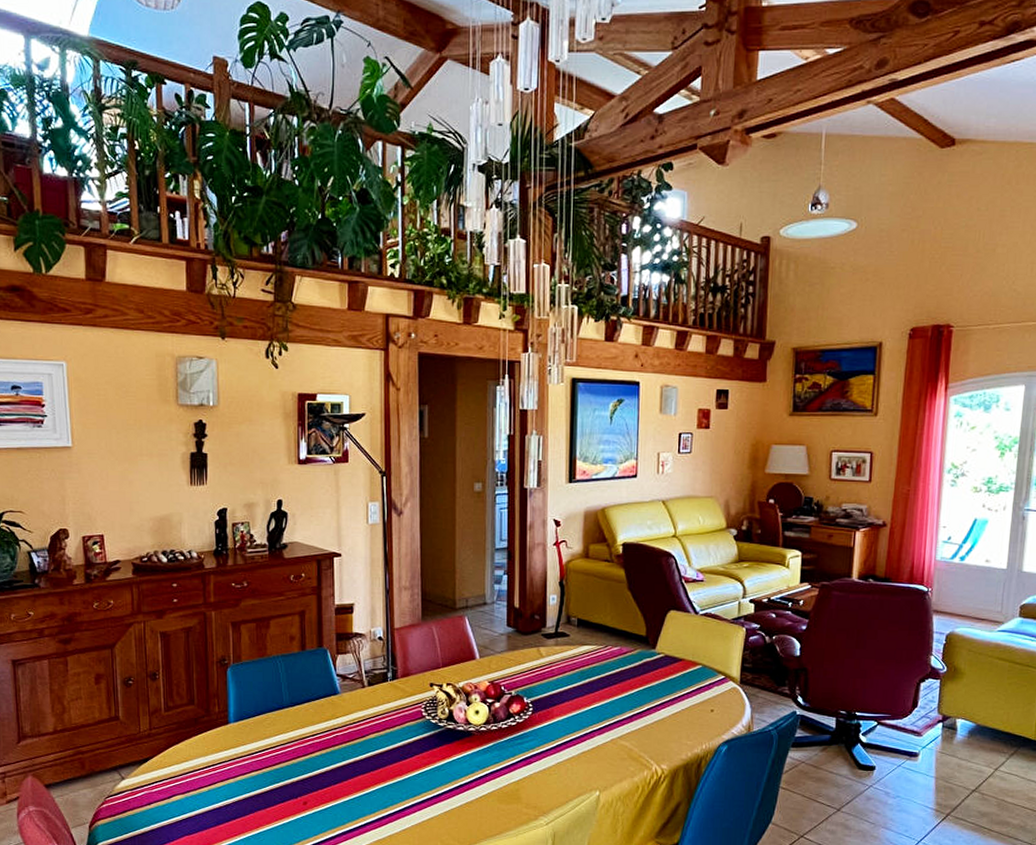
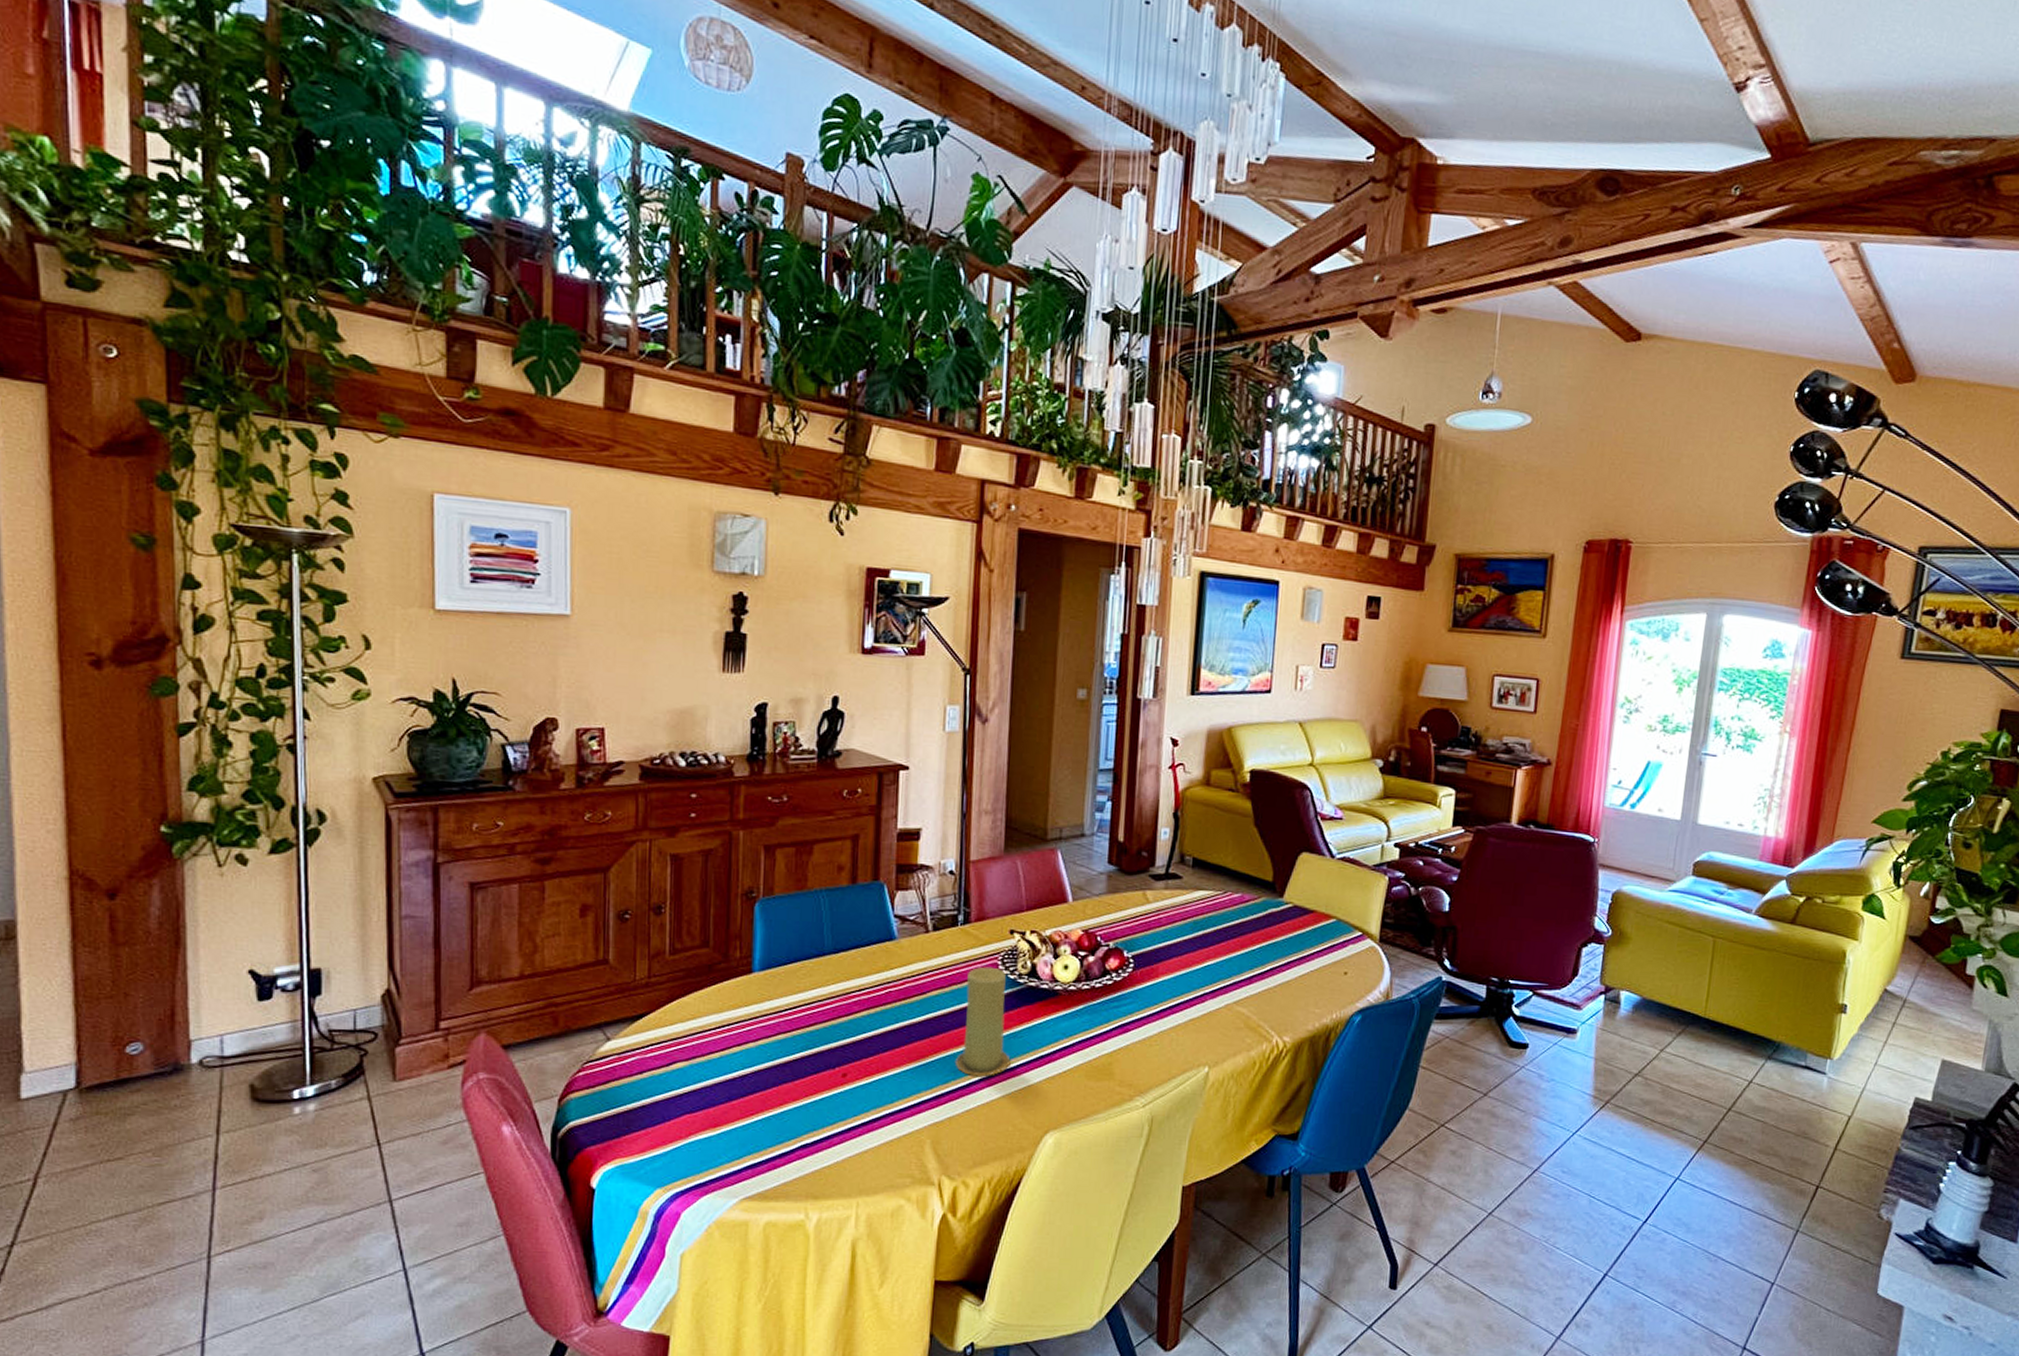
candle: none [391,713,436,802] -> present [954,966,1011,1076]

